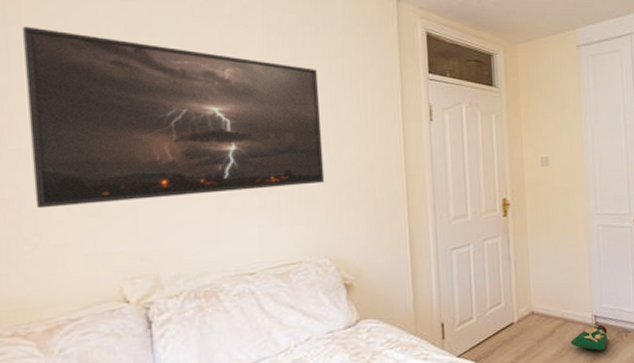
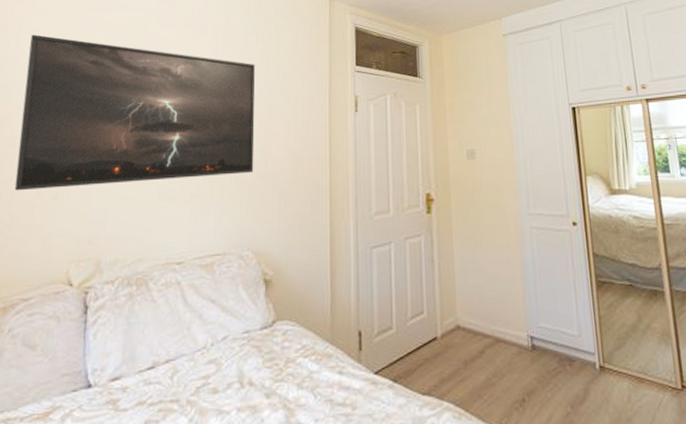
bag: present [570,324,609,351] -> none [503,348,550,383]

